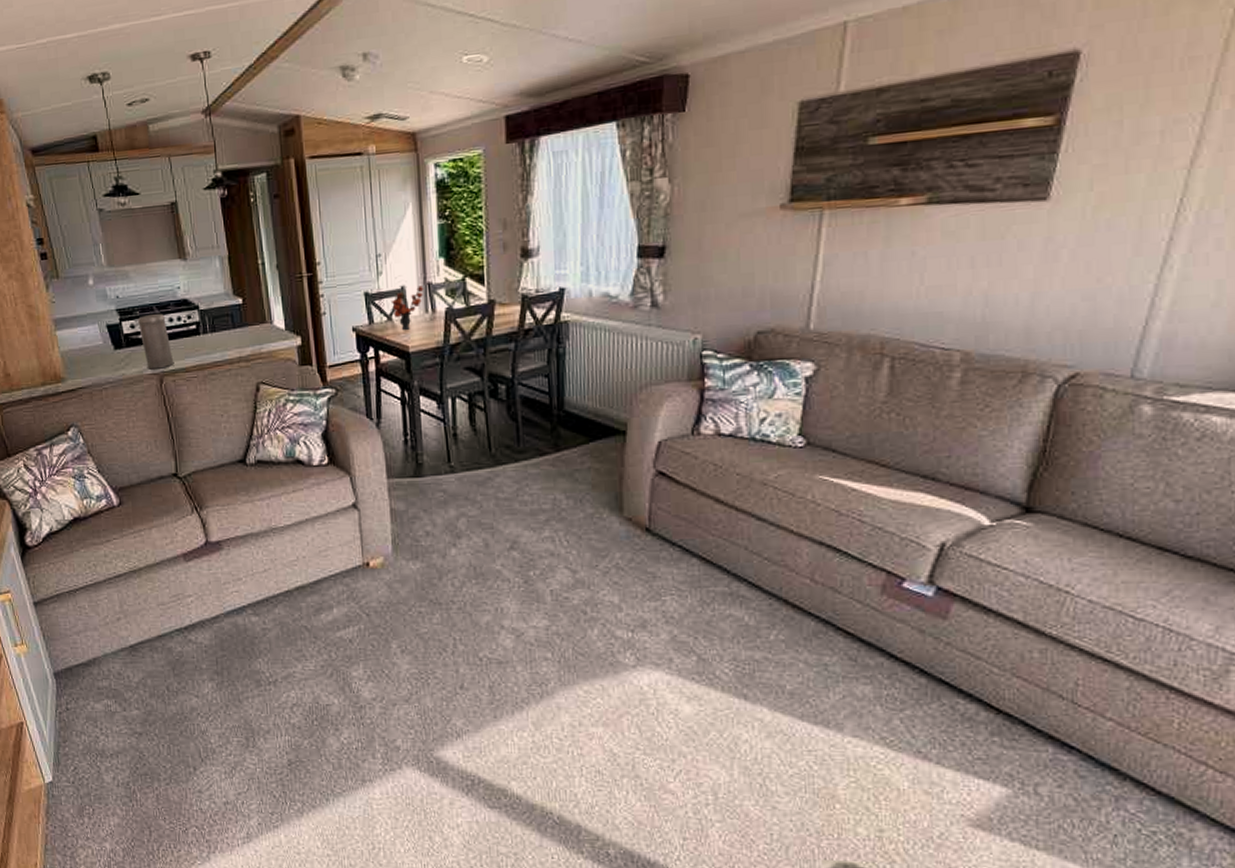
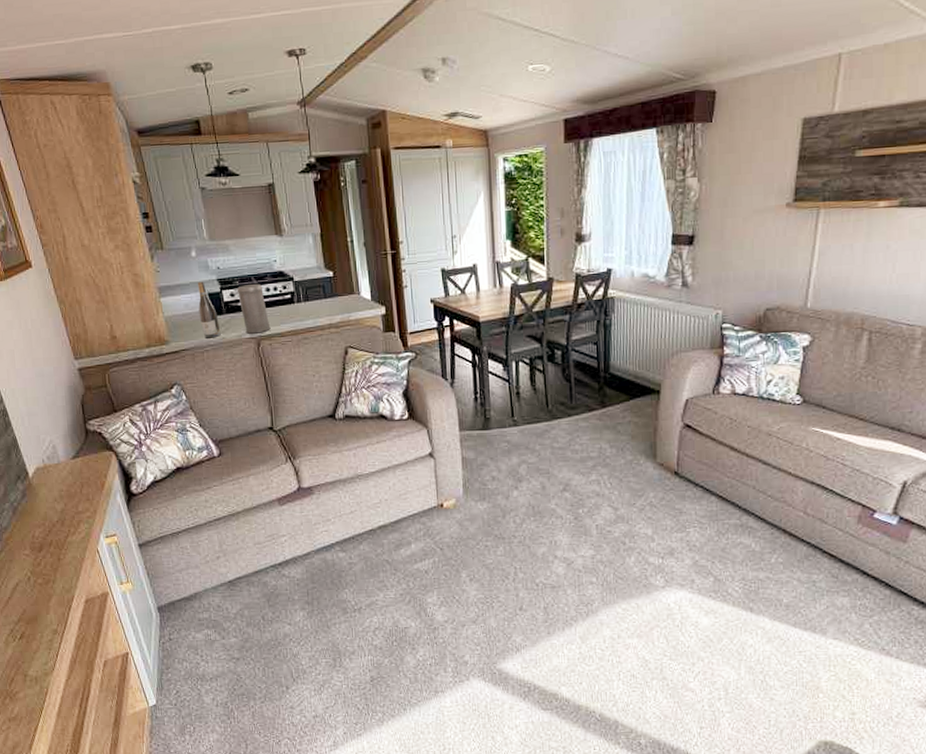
wine bottle: none [94,312,121,375] -> present [197,281,221,339]
bouquet: present [392,285,424,331] -> none [465,264,493,303]

